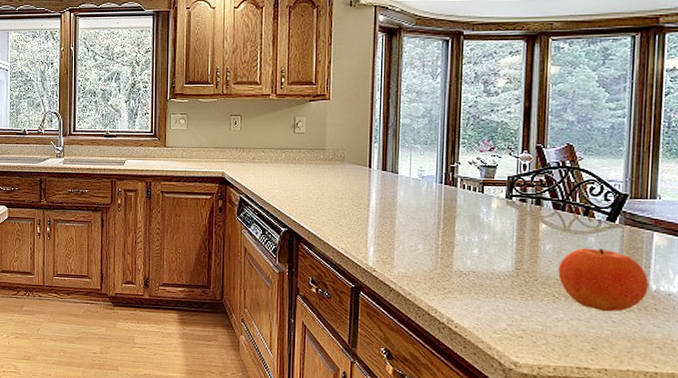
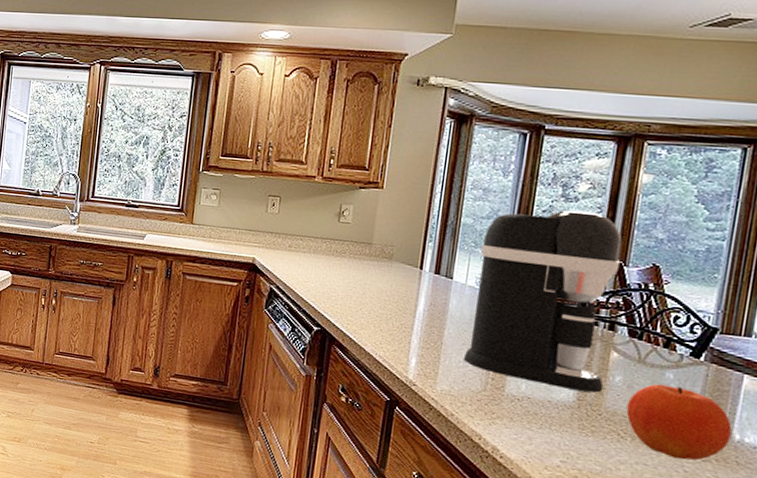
coffee maker: none [414,103,540,261] -> present [463,209,623,393]

